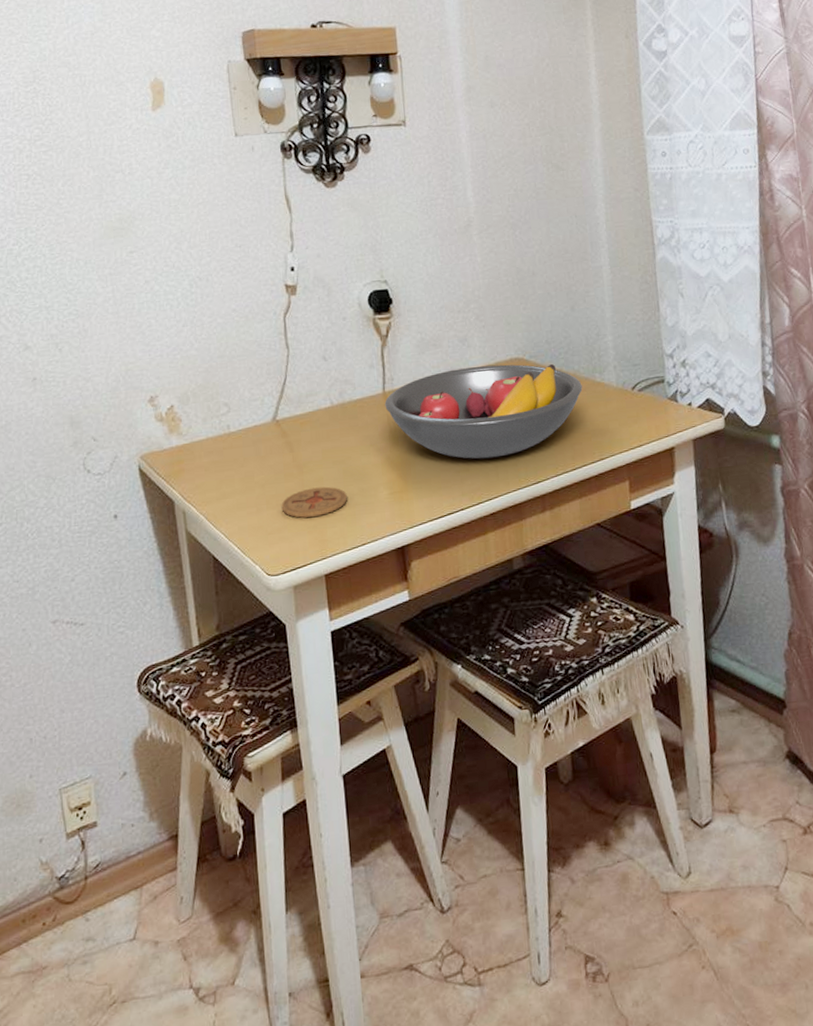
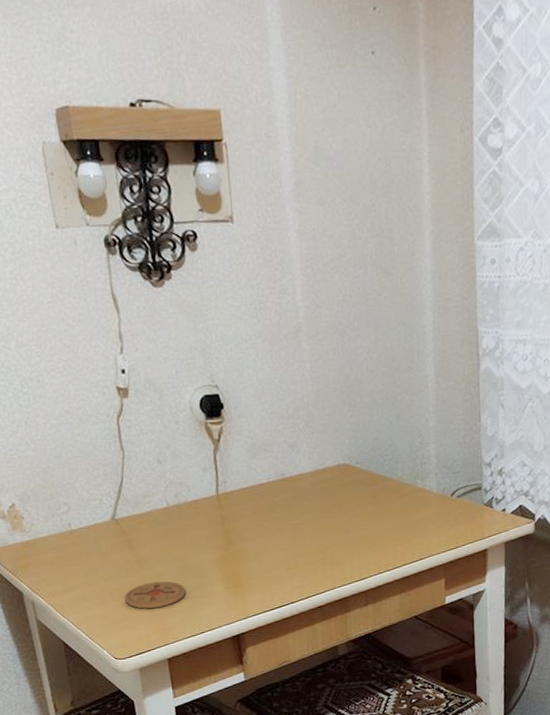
fruit bowl: present [385,363,583,459] -> none [218,470,405,558]

